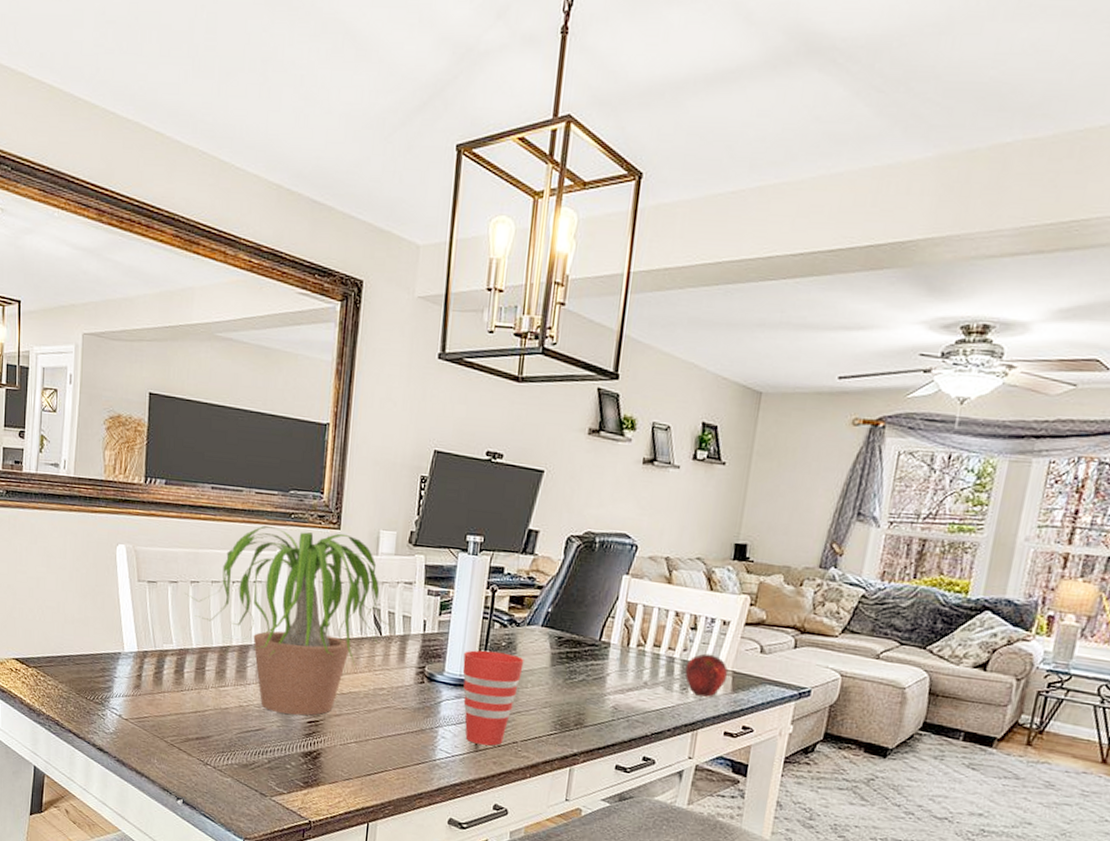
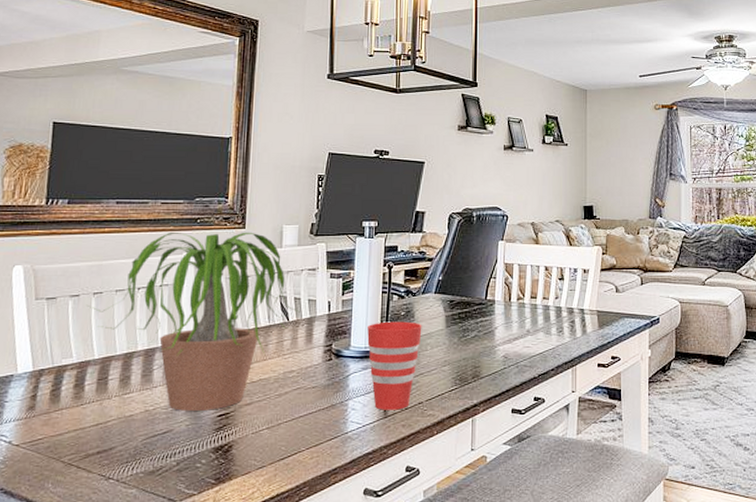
apple: present [684,653,728,697] -> none [559,299,594,336]

